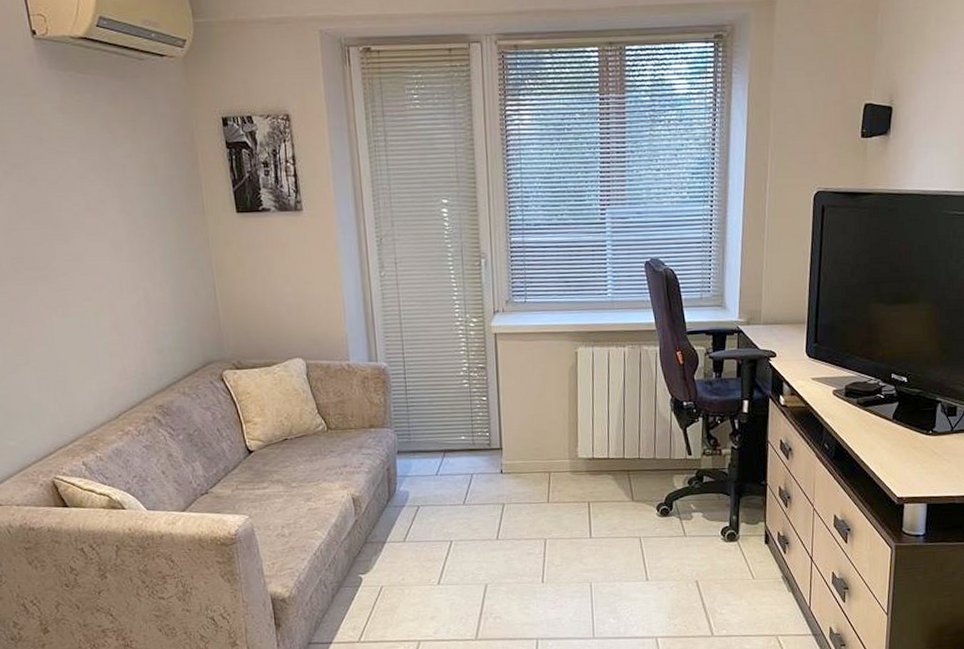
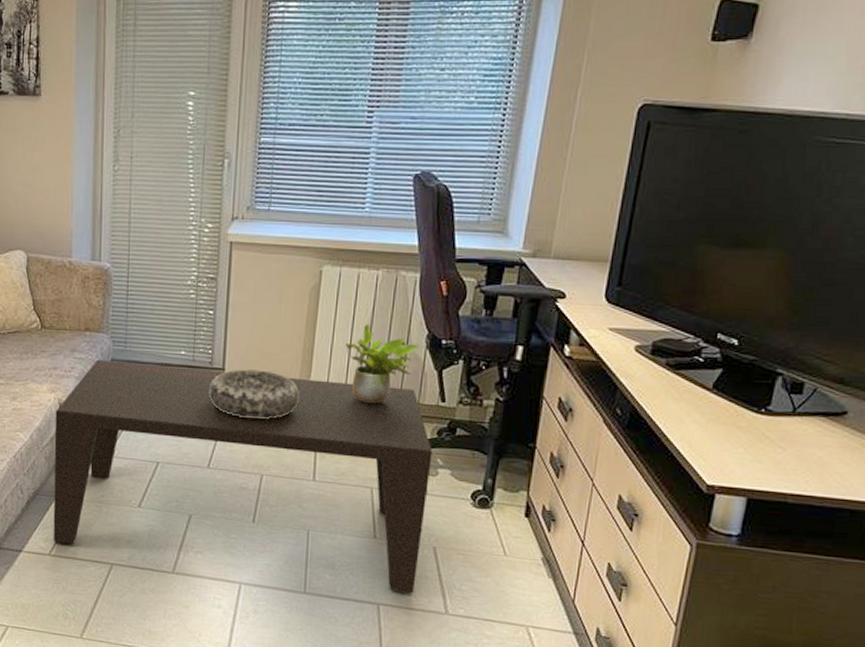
coffee table: none [350,447,687,630] -> present [53,360,433,593]
decorative bowl: none [489,445,571,491] -> present [208,369,300,420]
potted plant: none [604,394,665,464] -> present [345,323,419,404]

